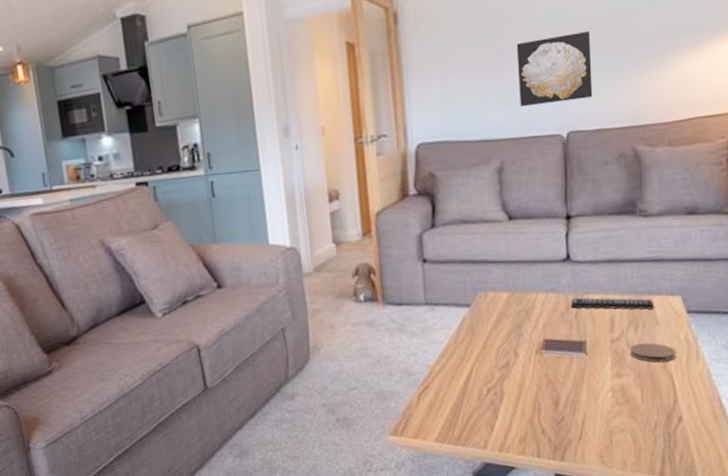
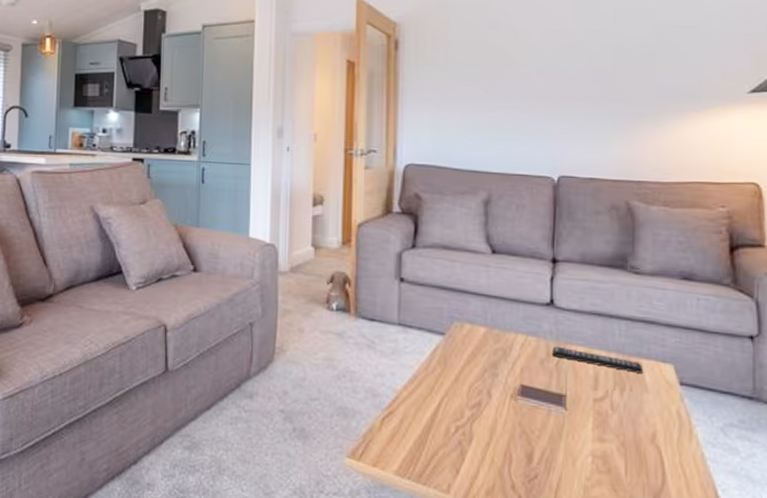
wall art: present [516,30,593,107] -> none [511,82,588,146]
coaster: present [629,343,676,363] -> none [613,408,666,435]

